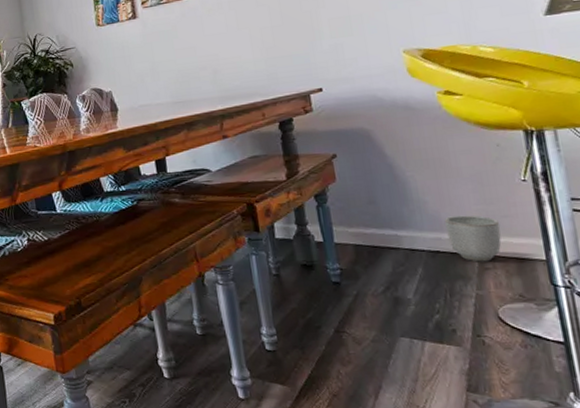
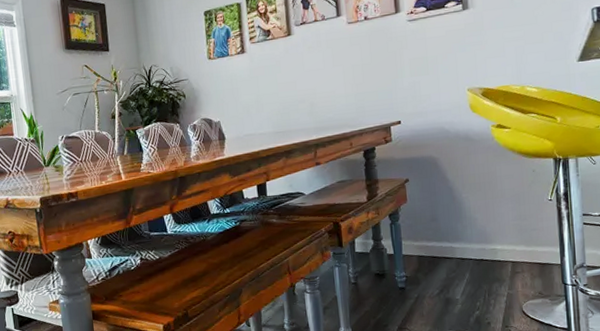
planter: present [444,215,502,262] -> none [488,229,530,267]

